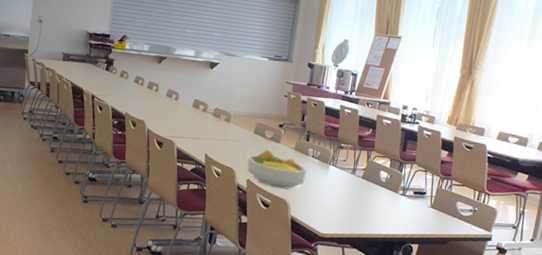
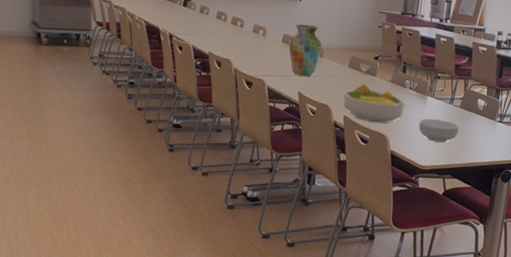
vase: none [198,90,230,140] -> present [289,24,322,76]
cereal bowl: none [320,187,361,212] -> present [419,119,460,142]

